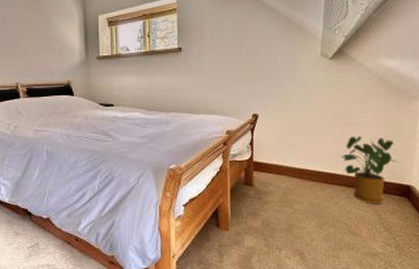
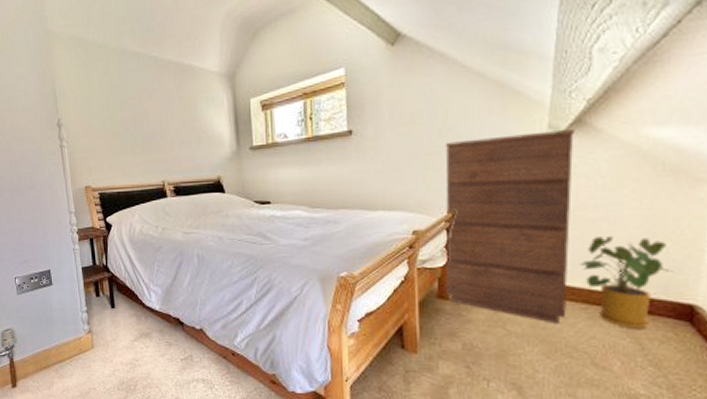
dresser: none [250,57,337,203] -> present [445,130,574,324]

